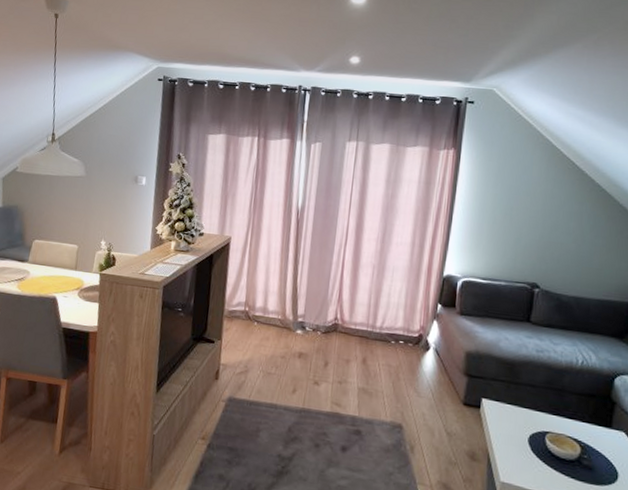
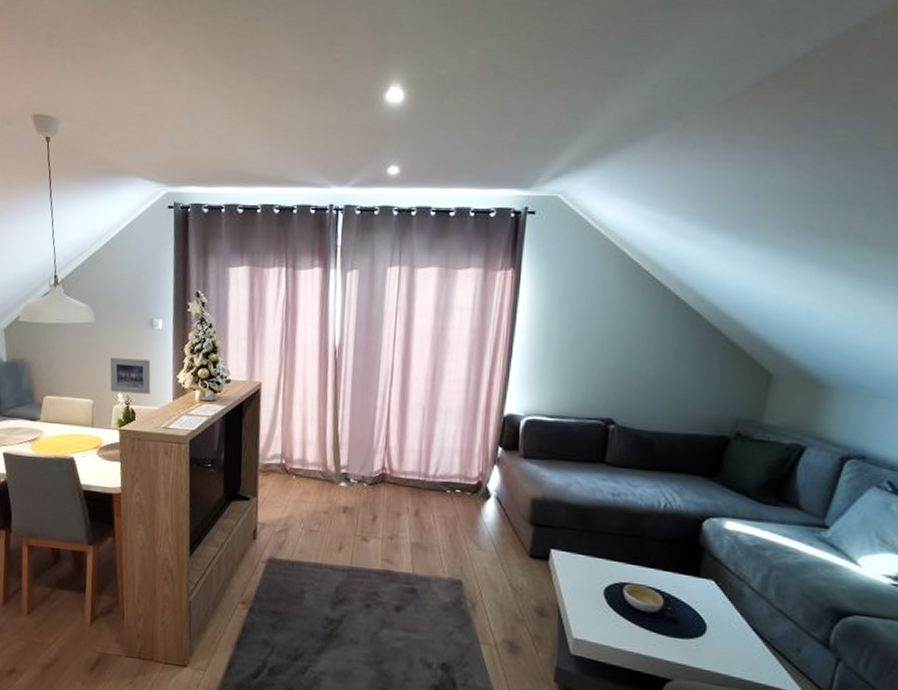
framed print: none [94,208,133,243] -> present [109,357,151,394]

